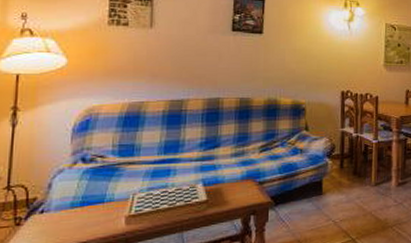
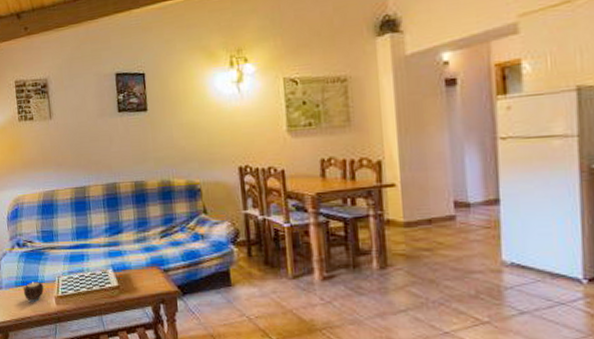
candle: none [81,201,112,224] -> present [23,282,44,302]

